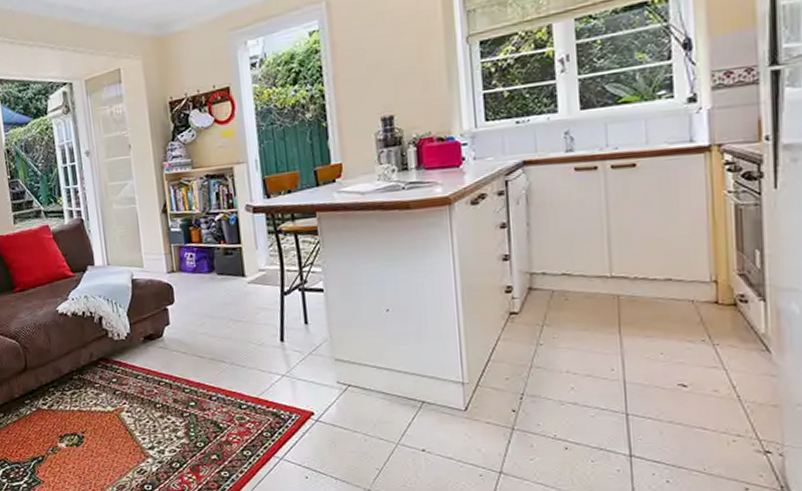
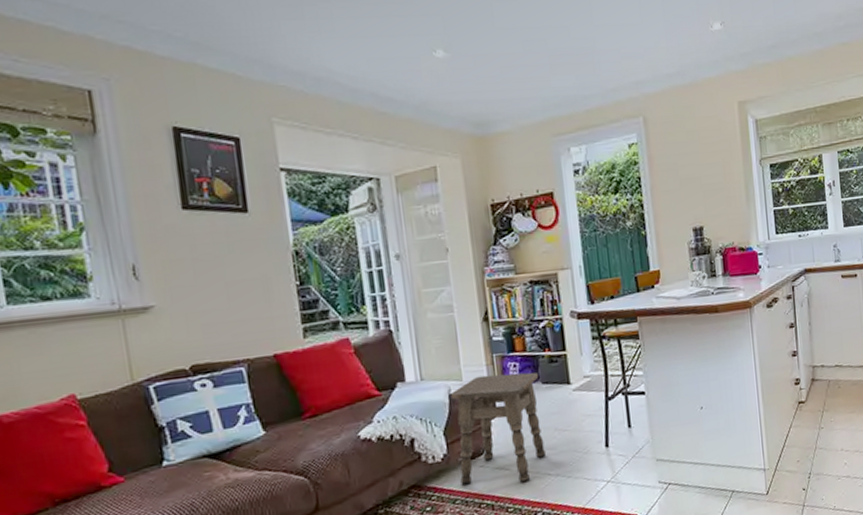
side table: none [132,263,221,368] -> present [450,372,547,487]

